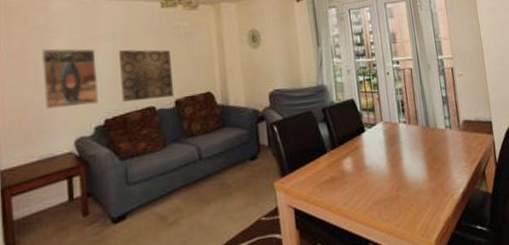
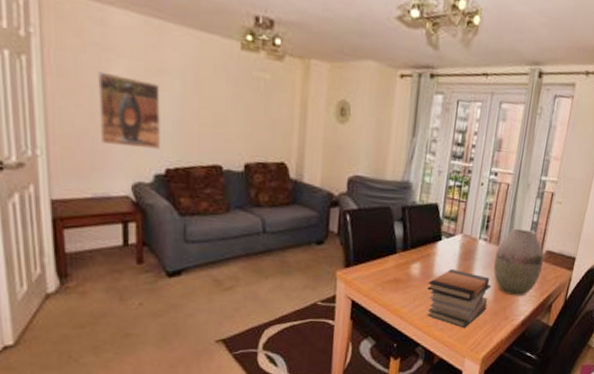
wall art: present [118,49,175,102] -> none [186,91,245,159]
book stack: none [363,156,425,214] -> present [427,268,492,328]
vase: none [417,105,465,171] -> present [493,229,544,296]

